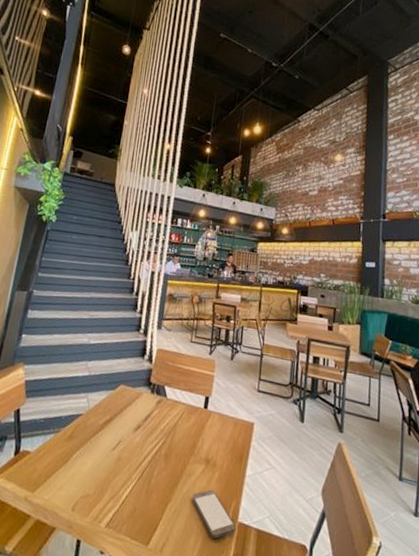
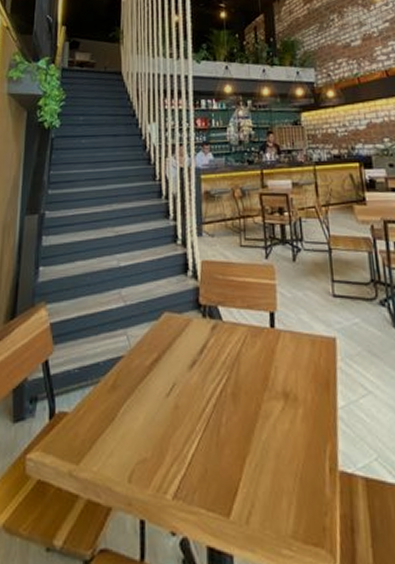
smartphone: present [192,489,237,538] -> none [275,432,338,497]

